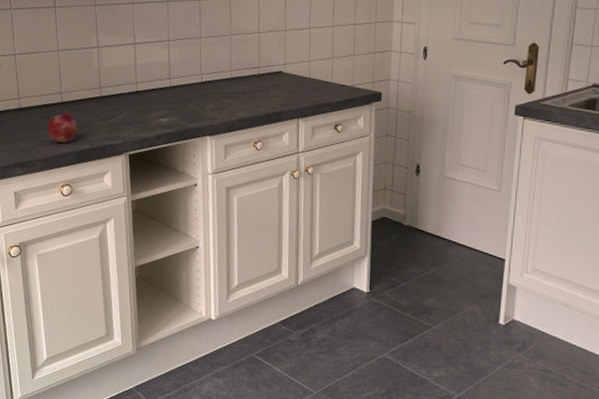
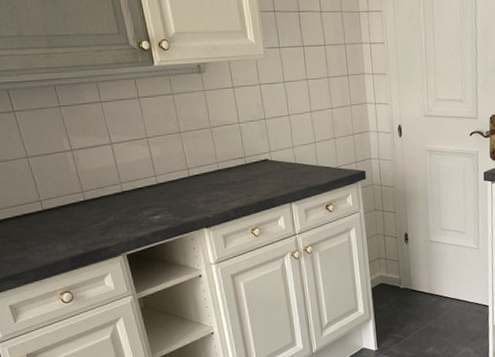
fruit: present [47,111,78,143] -> none [31,218,67,251]

